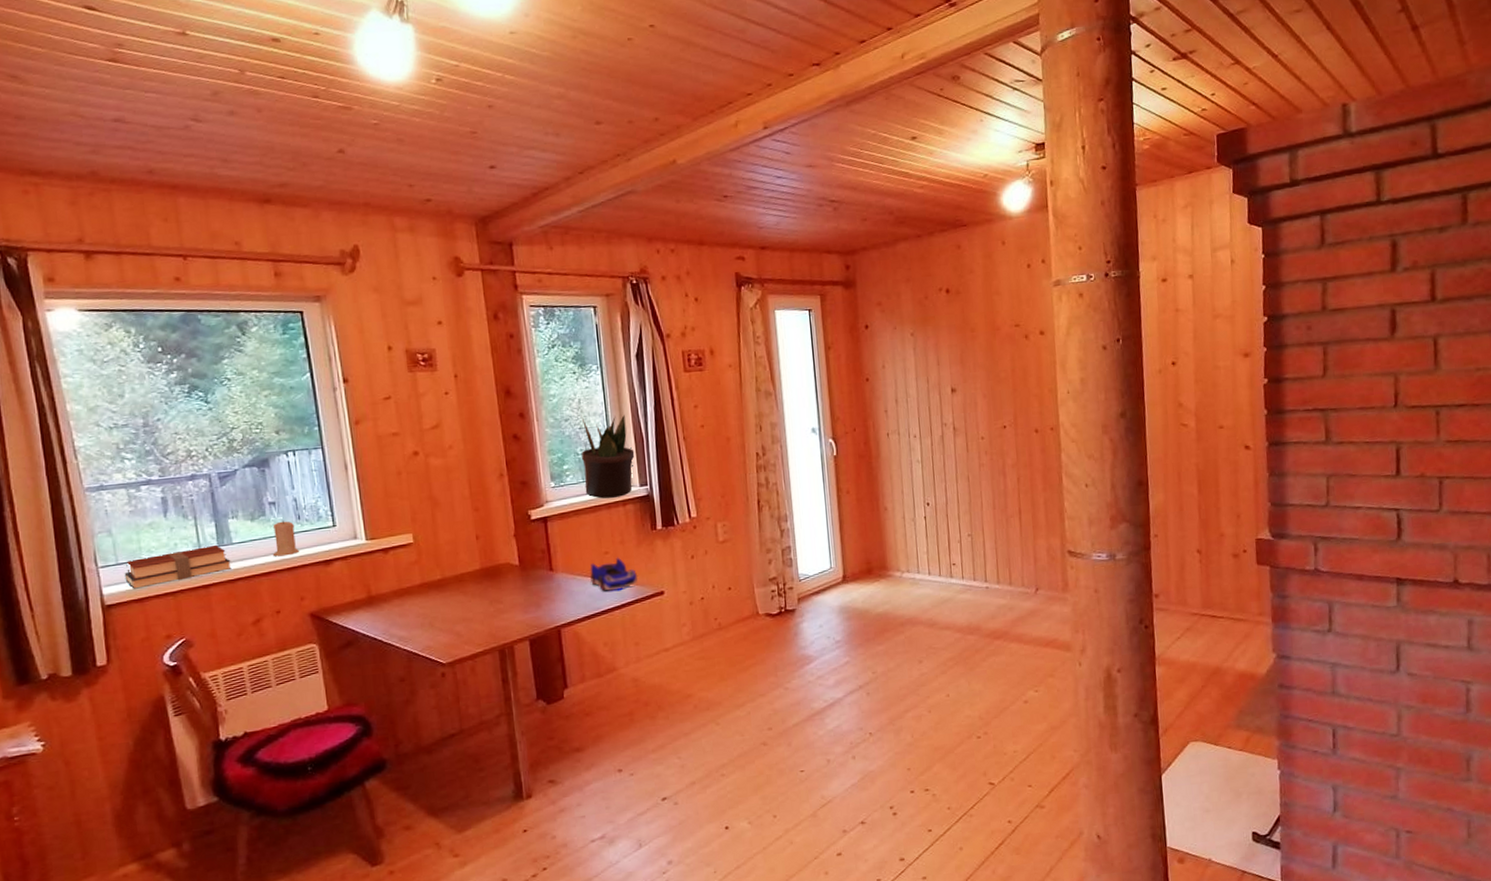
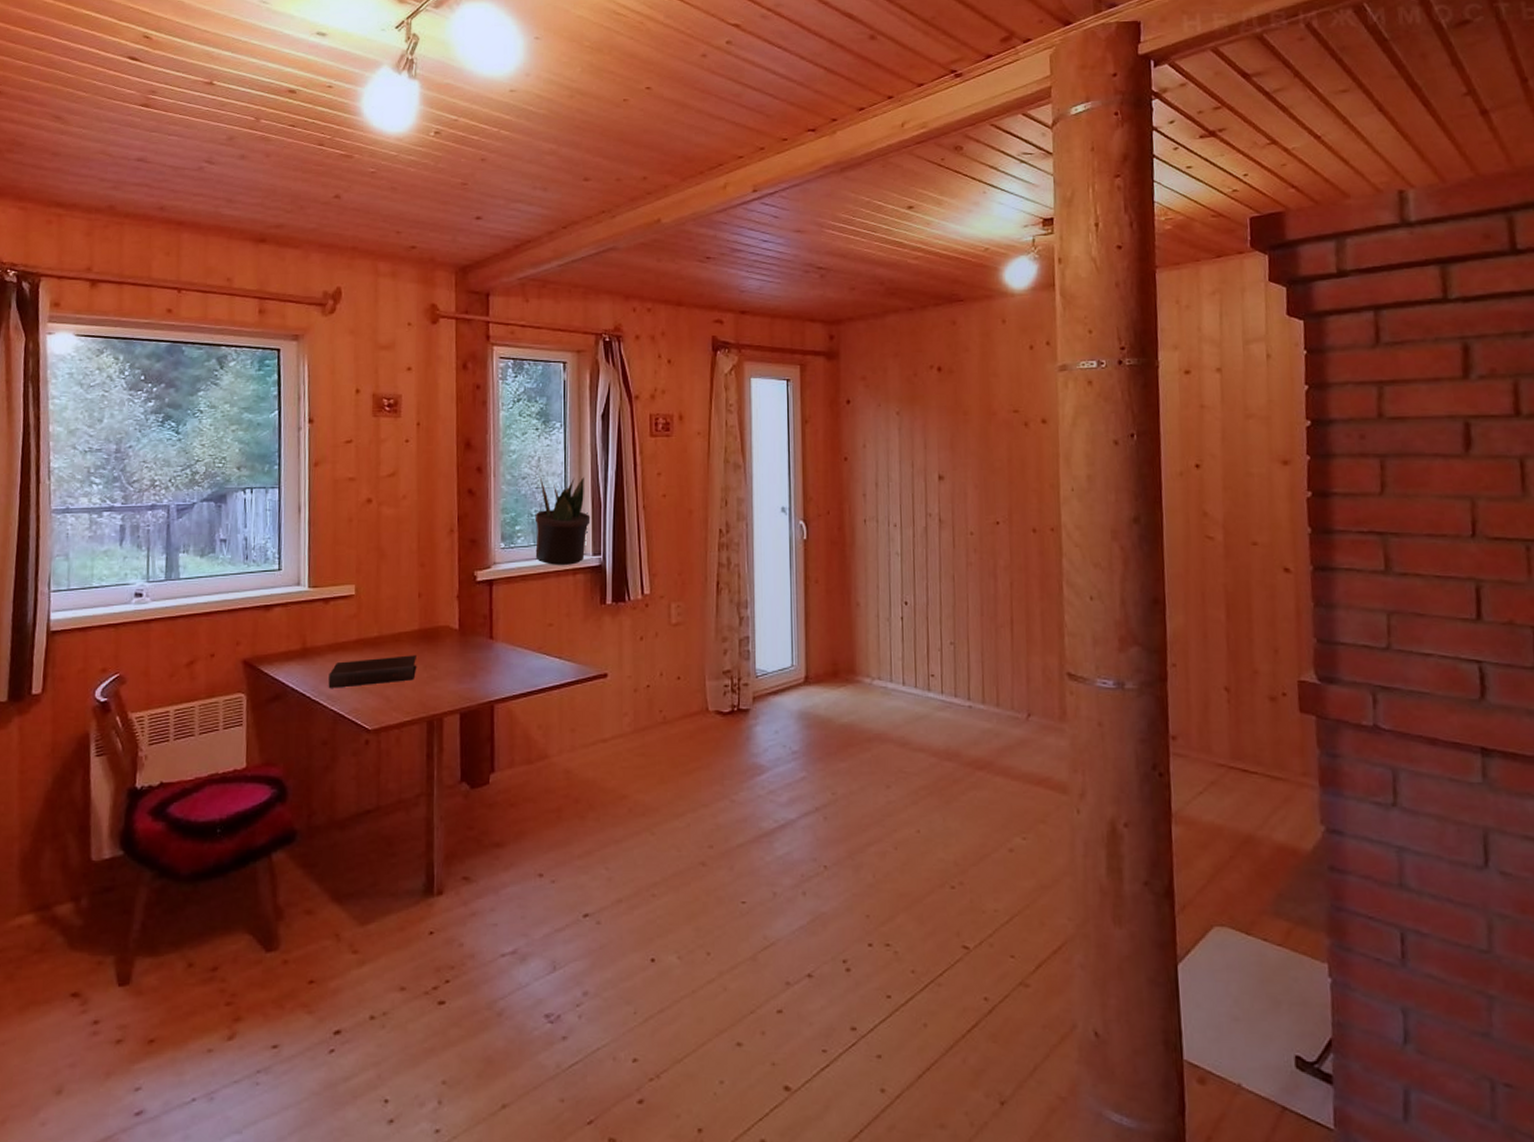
books: present [124,544,232,590] -> none [73,578,175,618]
candle: present [272,521,299,557] -> none [216,560,242,597]
book: none [397,592,483,630] -> present [328,655,417,688]
toy car: present [589,557,638,592] -> none [530,631,580,667]

